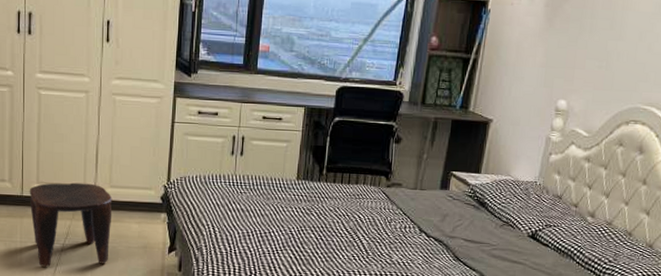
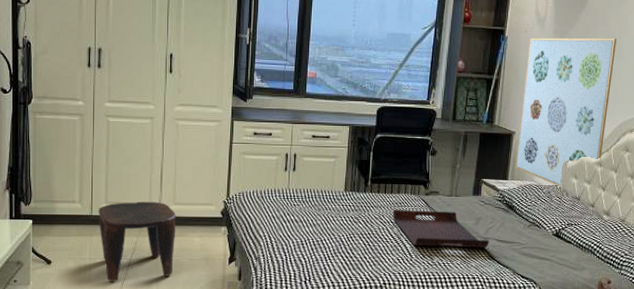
serving tray: none [349,202,456,247] -> present [393,210,490,247]
wall art: none [490,12,619,184] -> present [515,38,616,187]

